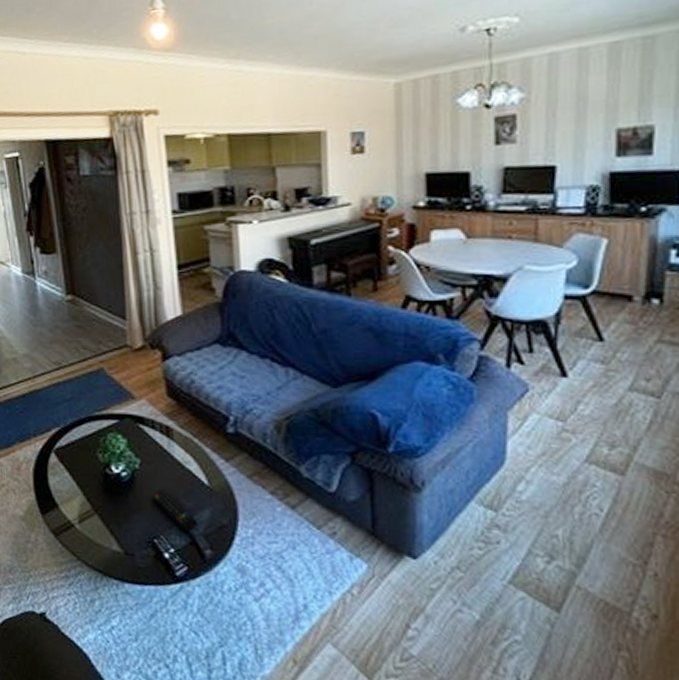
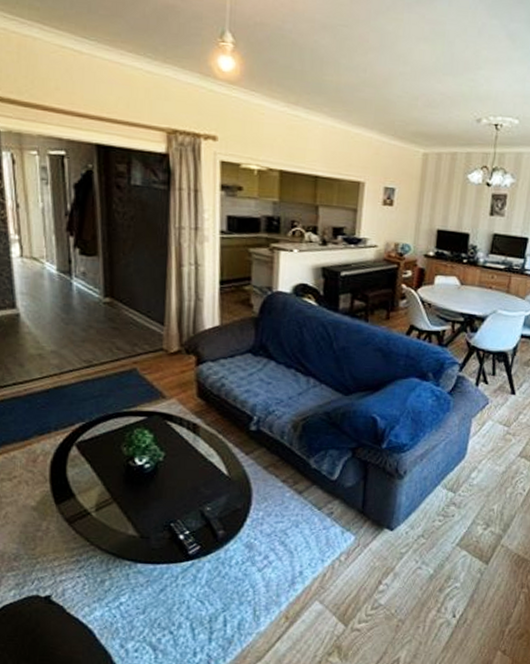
remote control: present [152,489,198,532] -> none [173,479,214,516]

